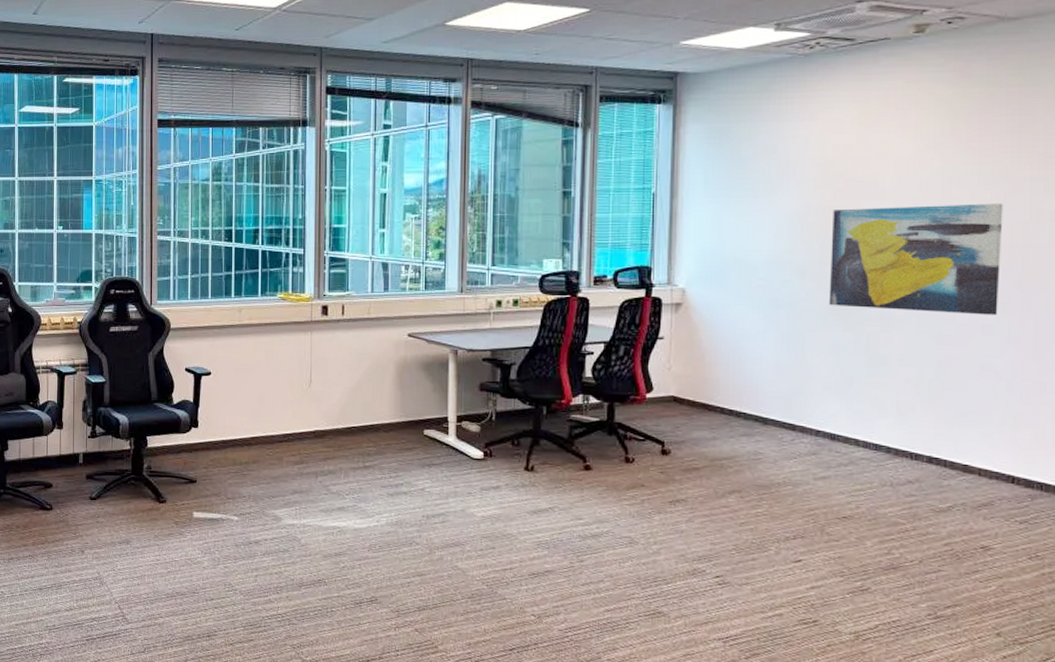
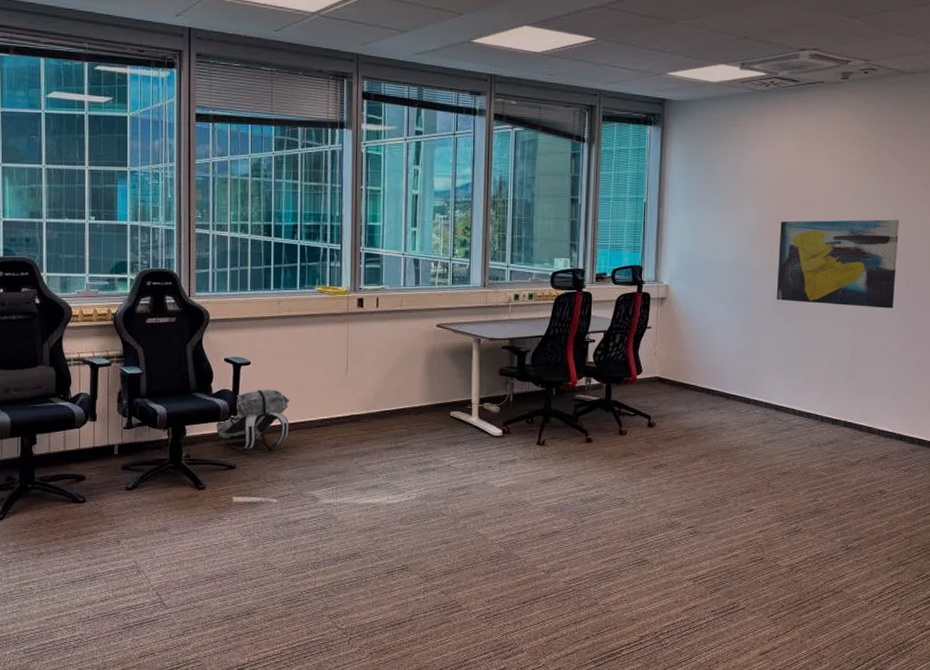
backpack: none [176,400,251,467] -> present [215,389,290,453]

